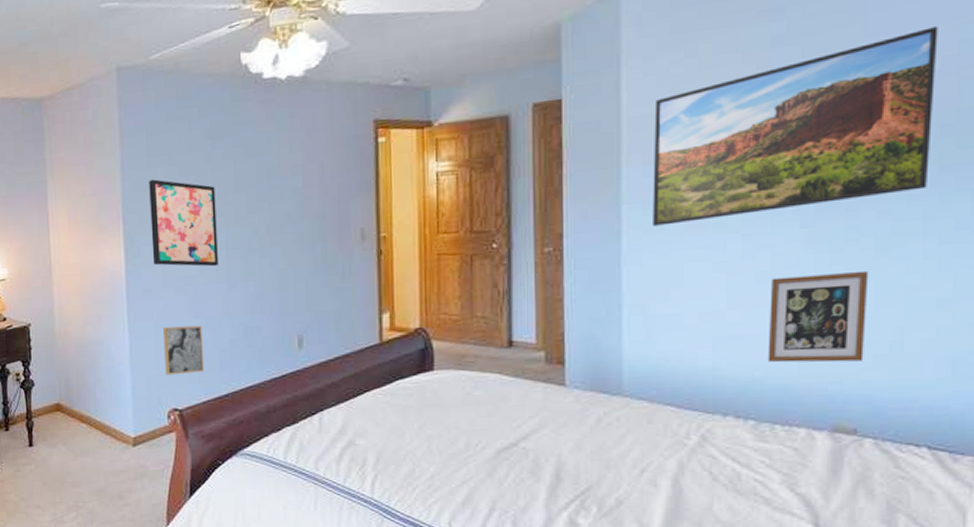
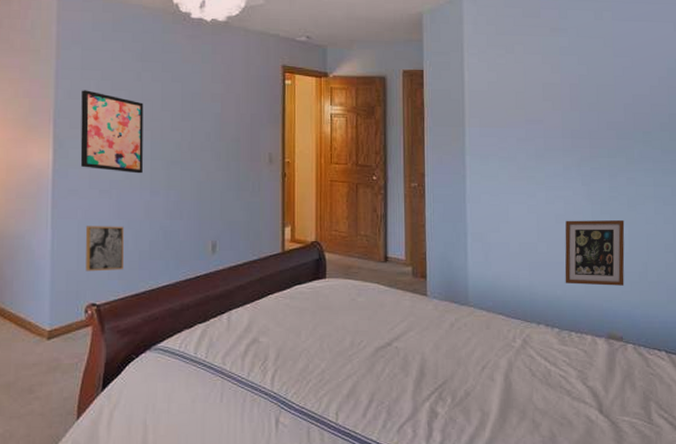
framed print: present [653,27,938,226] -> none [486,57,656,174]

